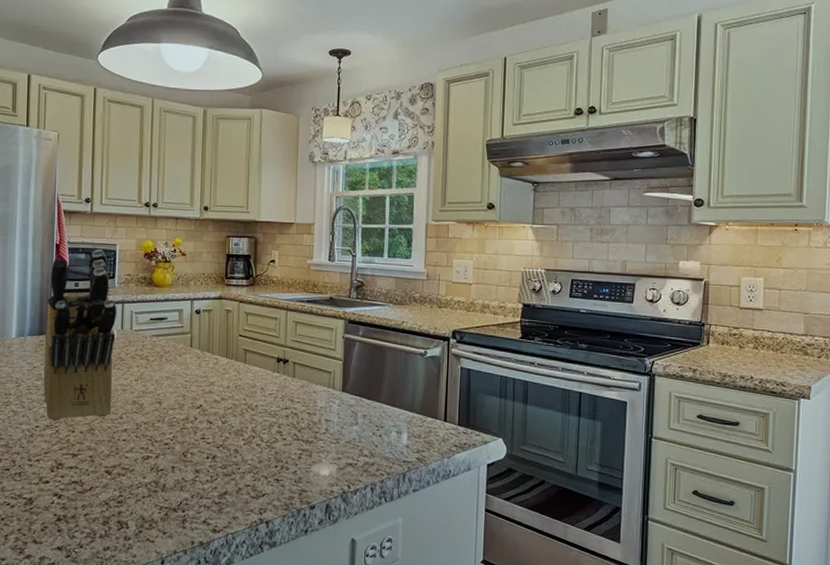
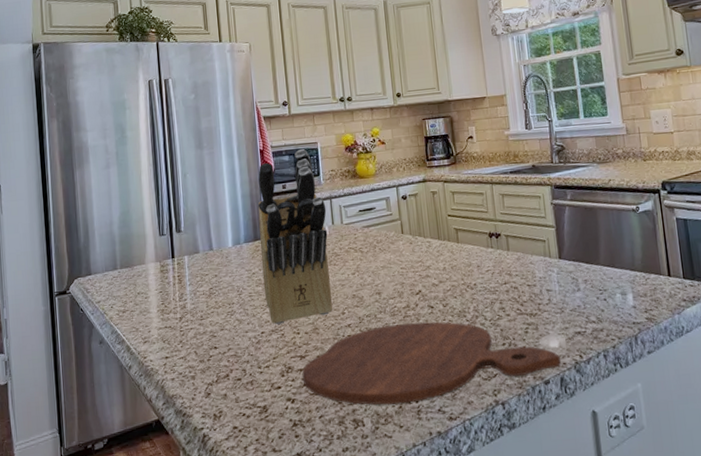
cutting board: none [72,435,330,511] -> present [302,321,562,405]

